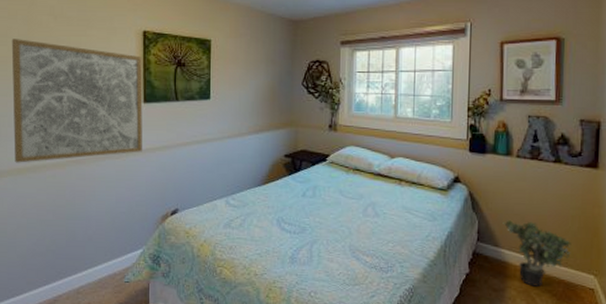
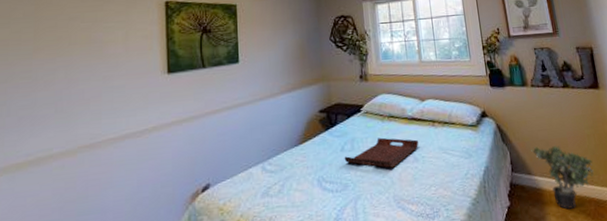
wall art: present [11,39,143,163] -> none [13,19,167,157]
serving tray: none [304,189,383,219] -> present [344,137,419,168]

